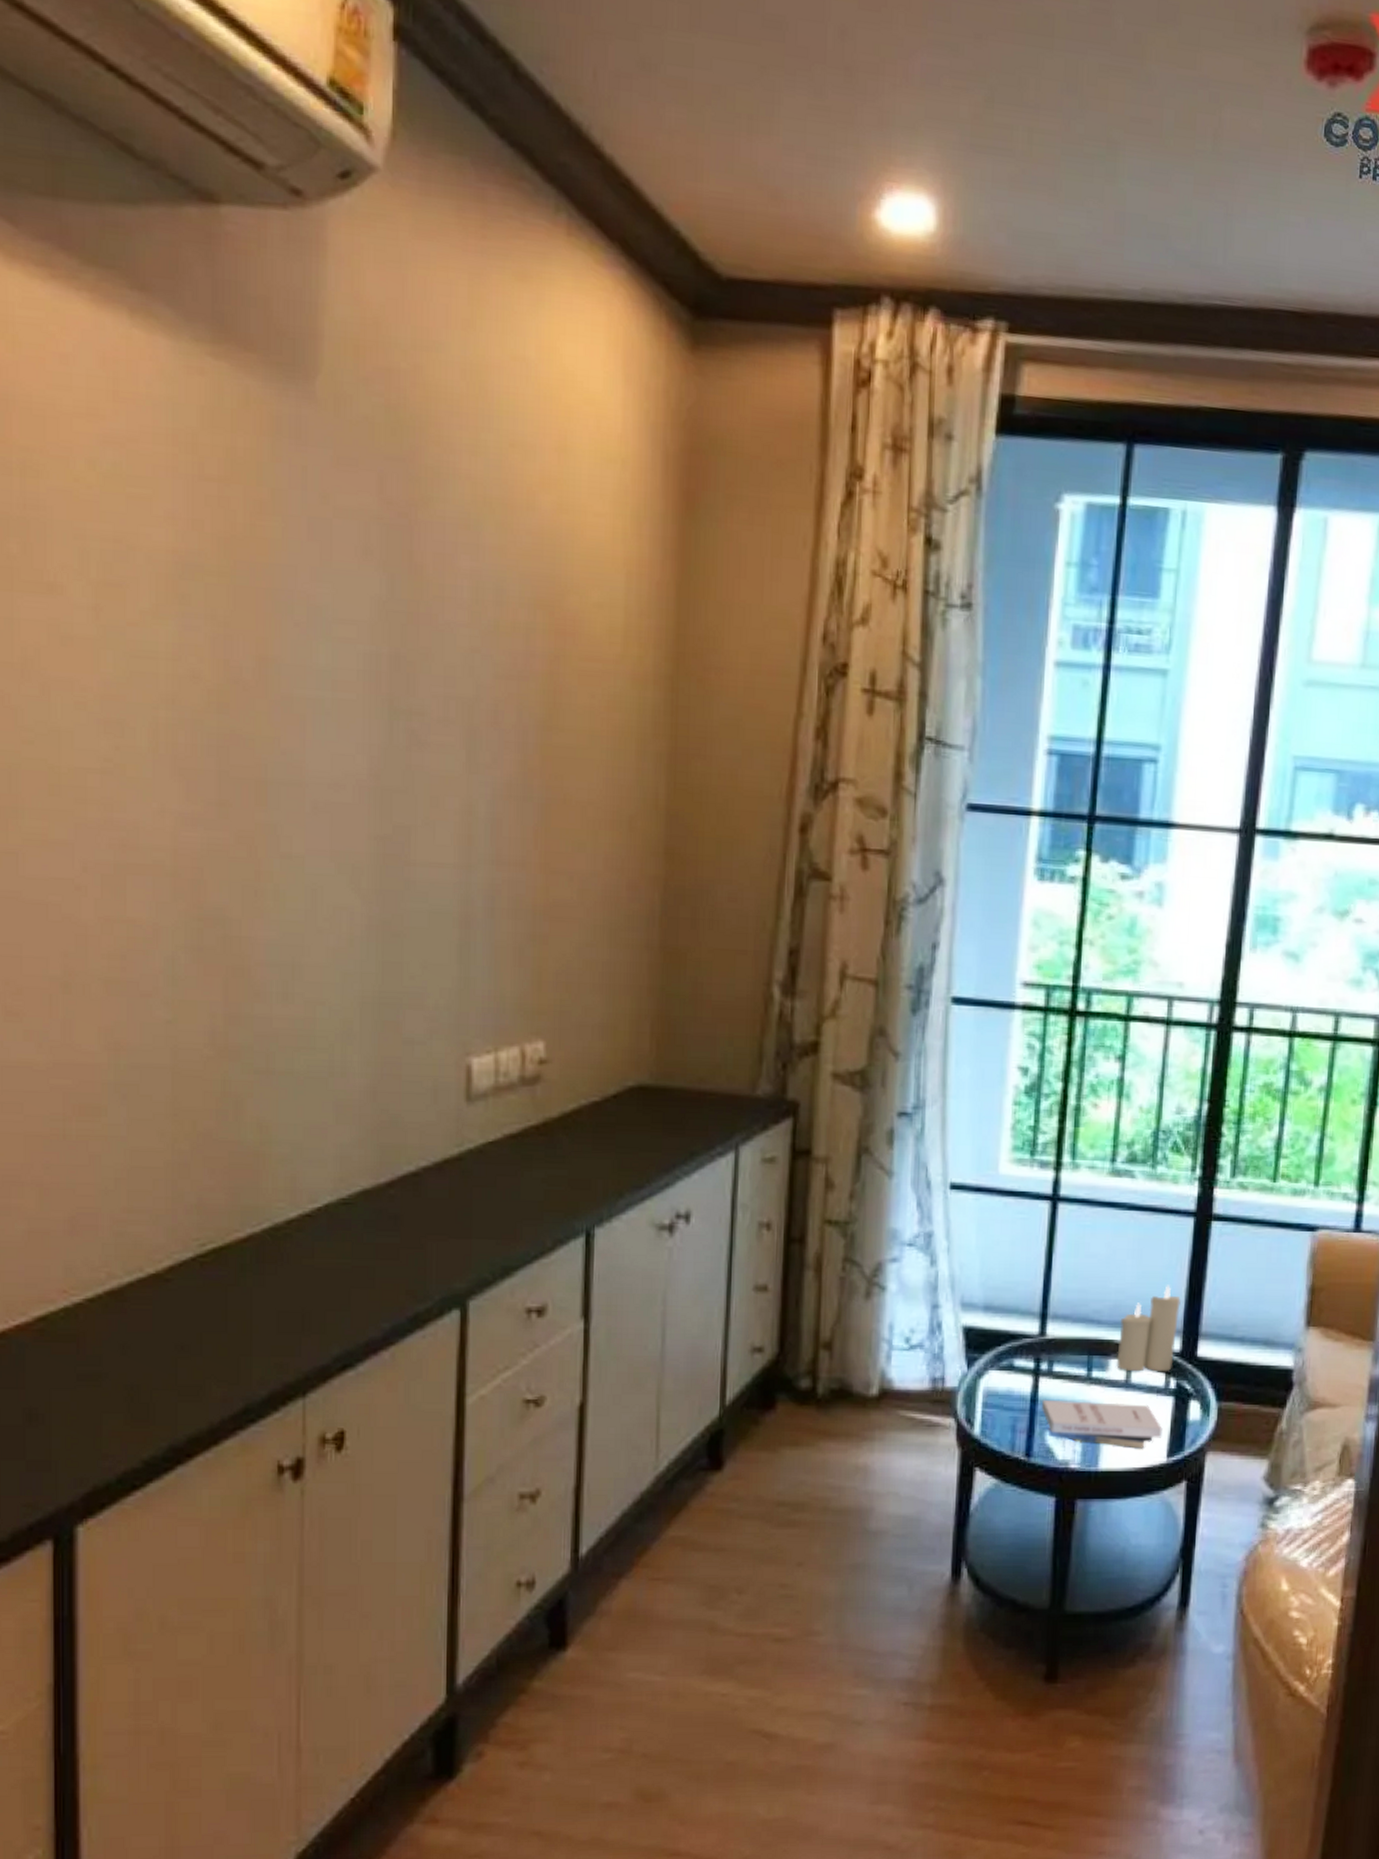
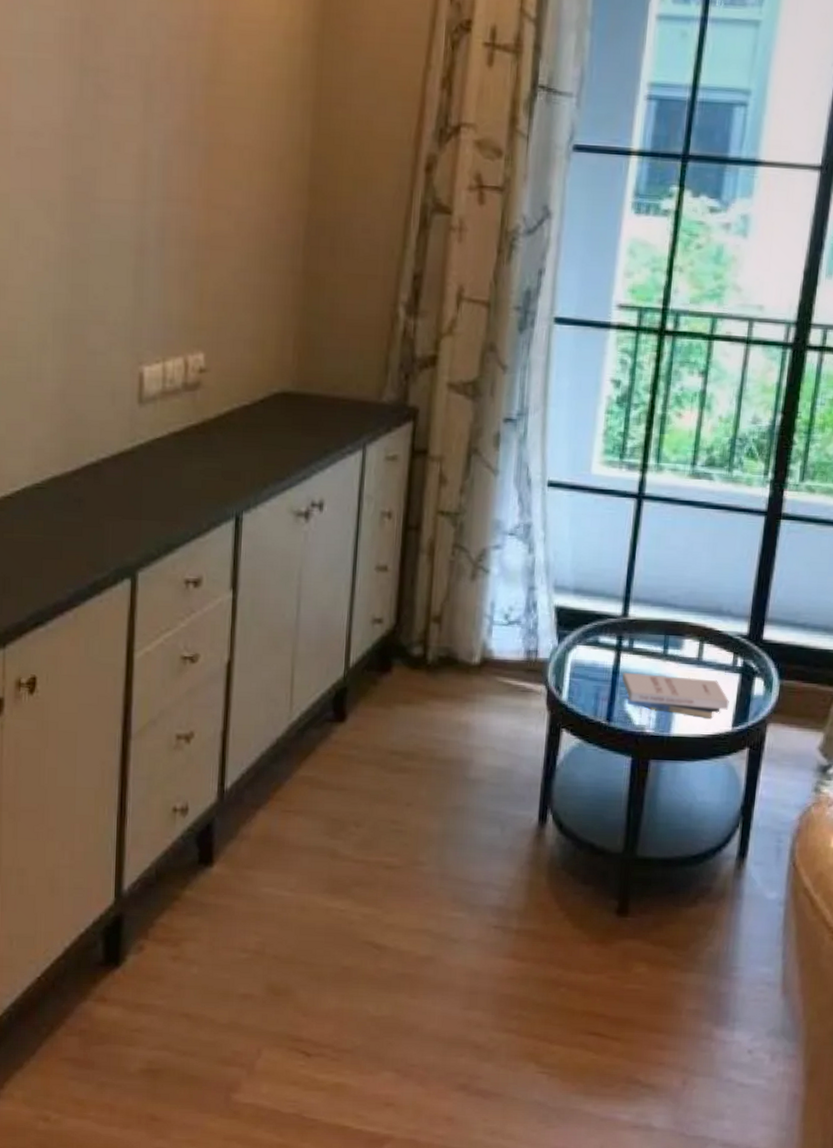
candle: present [1116,1284,1181,1372] -> none [690,575,750,652]

